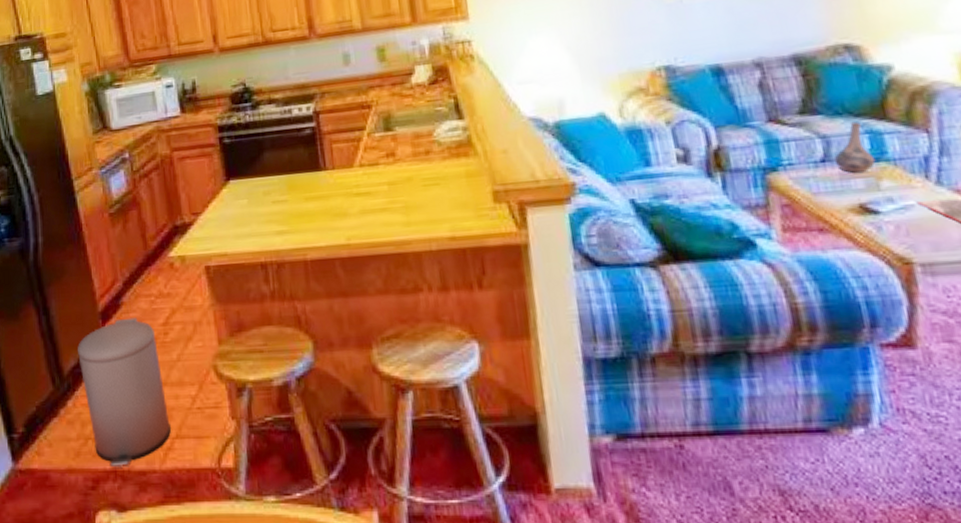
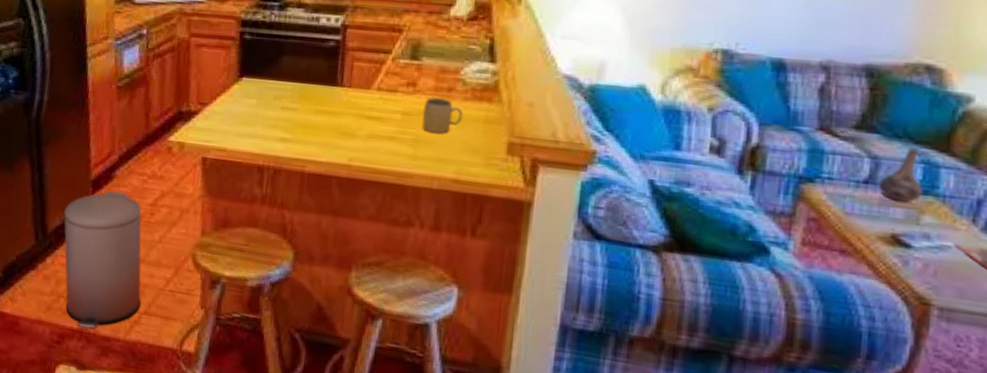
mug: none [406,162,446,197] -> present [422,97,464,134]

